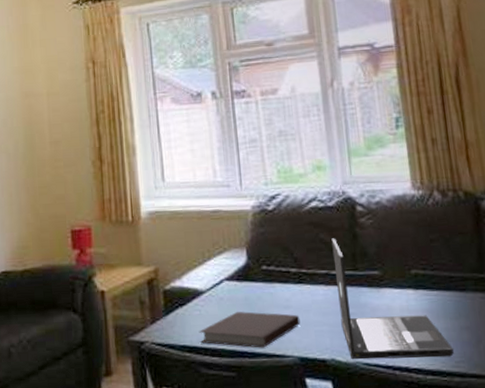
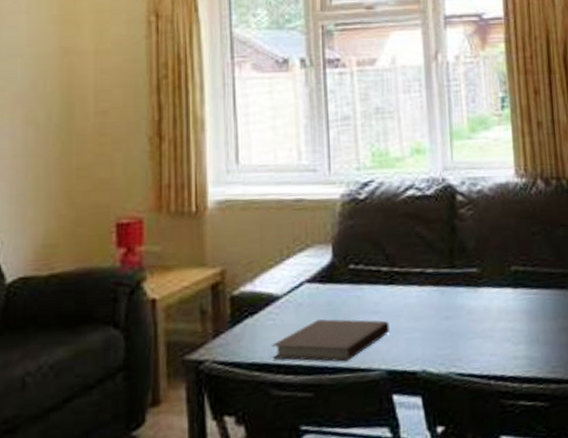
laptop: present [331,238,454,360] -> none [428,231,551,370]

